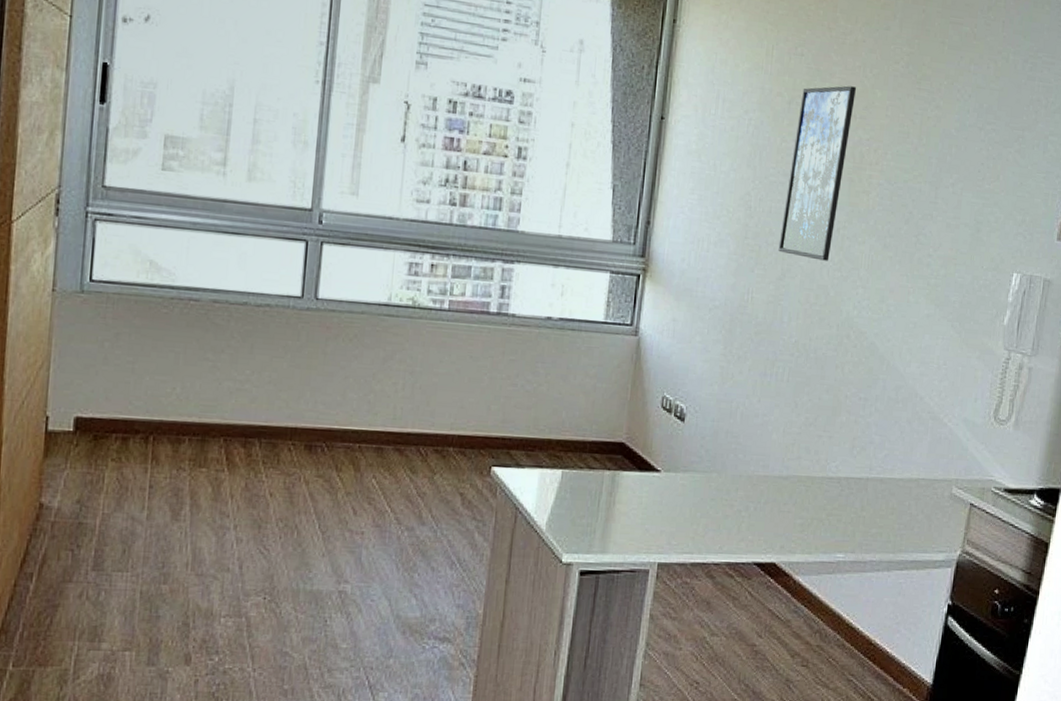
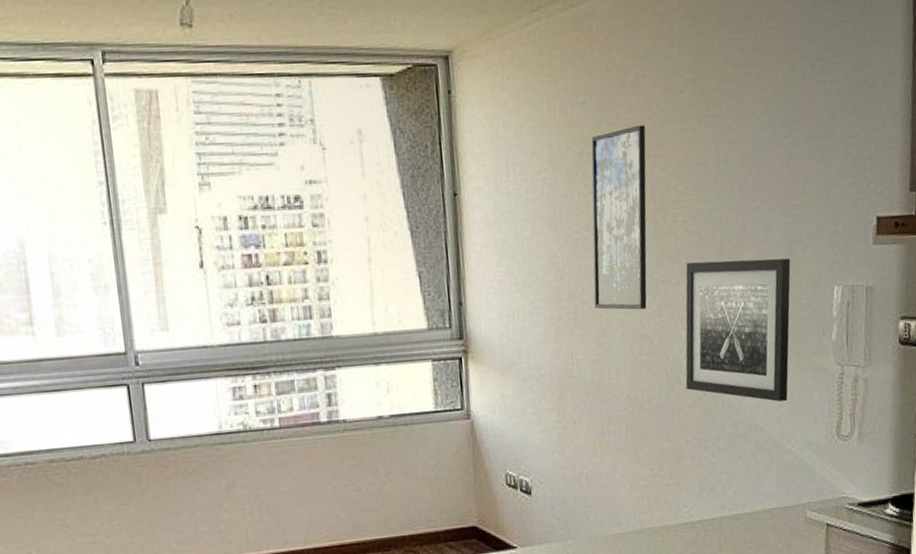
wall art: none [854,224,976,375] -> present [685,258,791,402]

